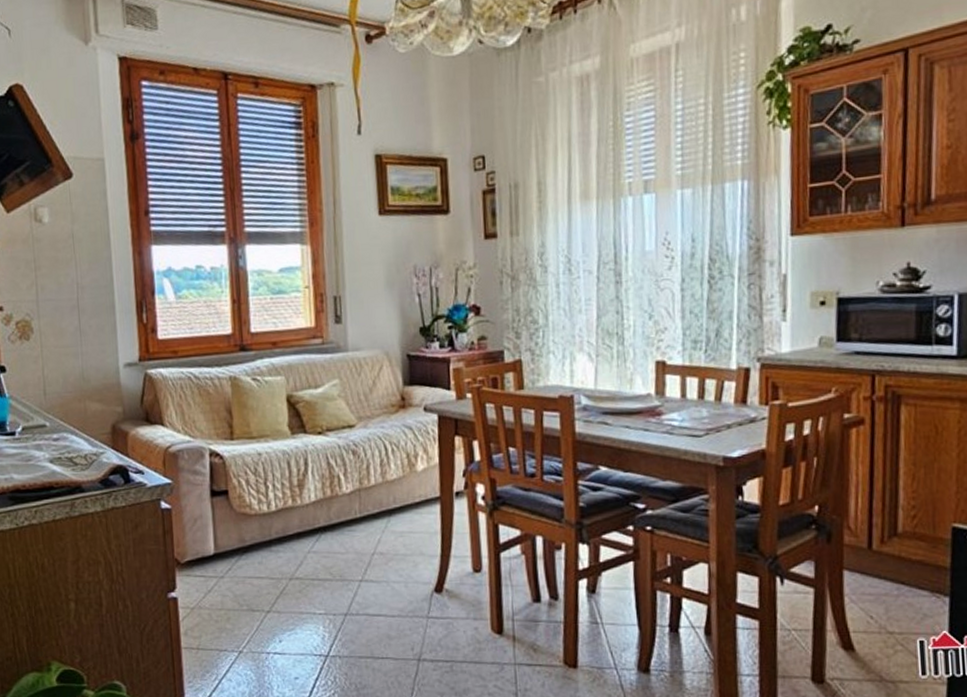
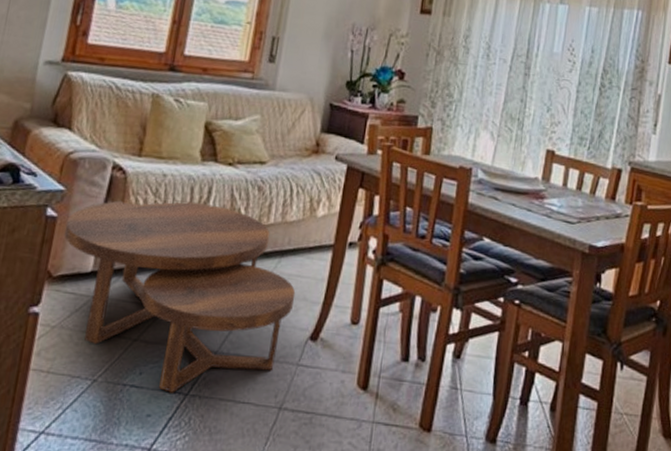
coffee table: none [180,475,412,656] -> present [64,200,296,393]

